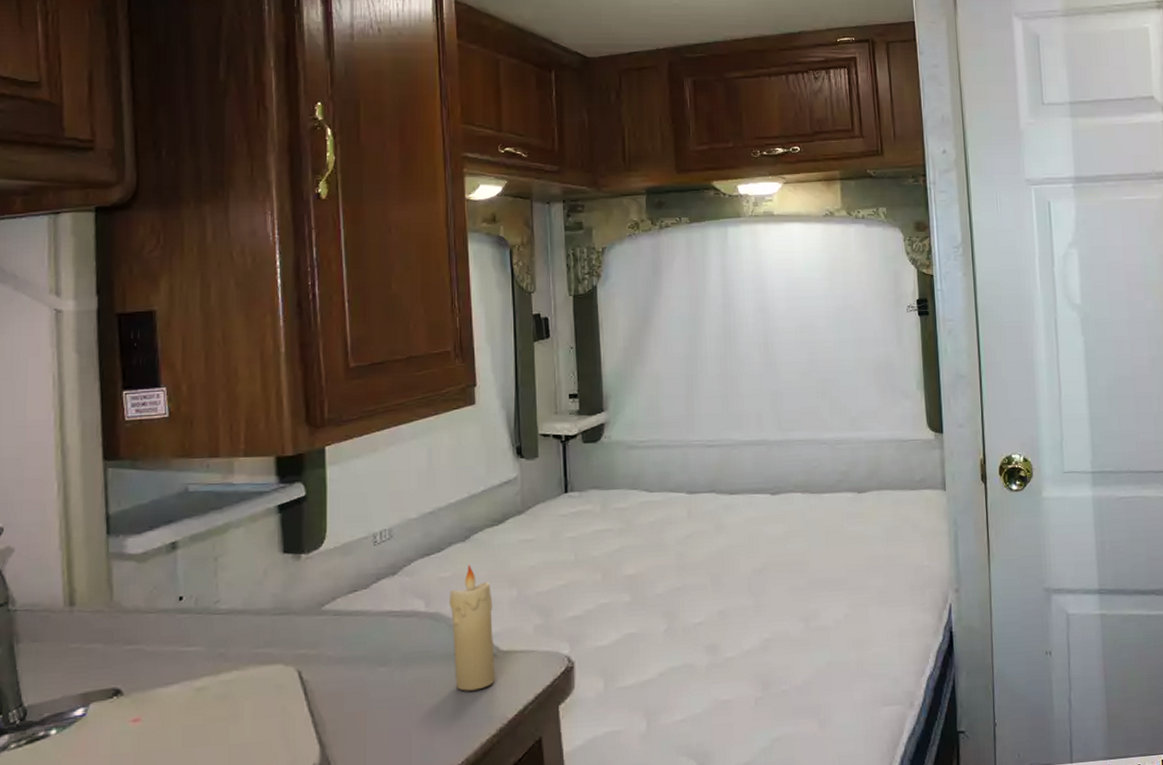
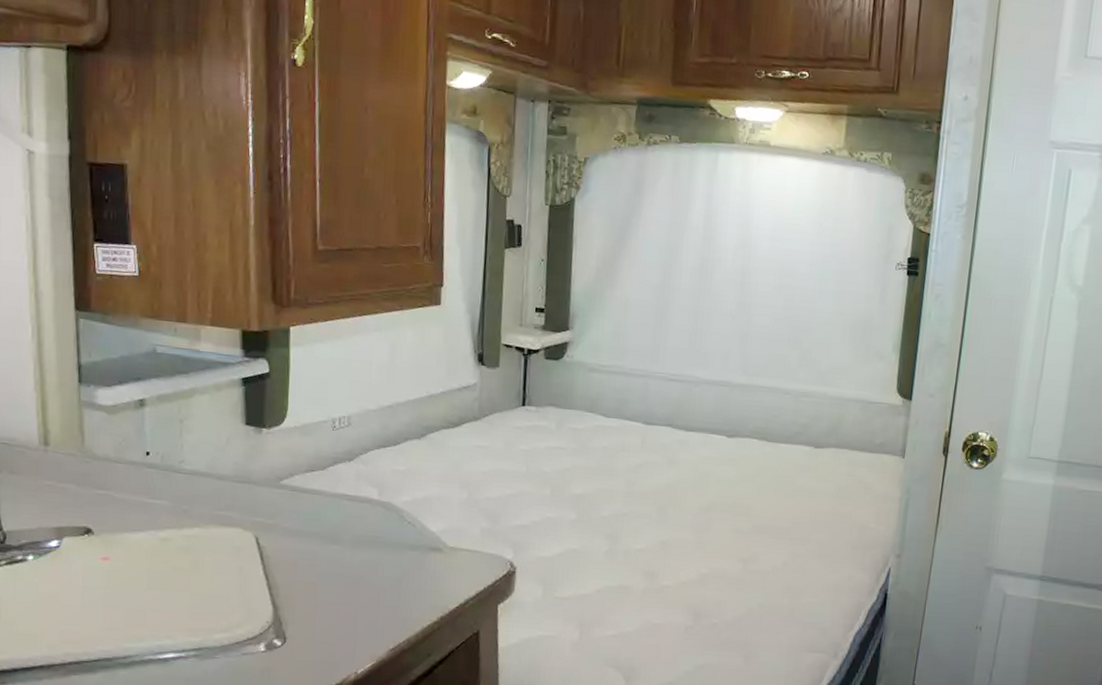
candle: present [449,564,495,691] -> none [401,461,443,580]

